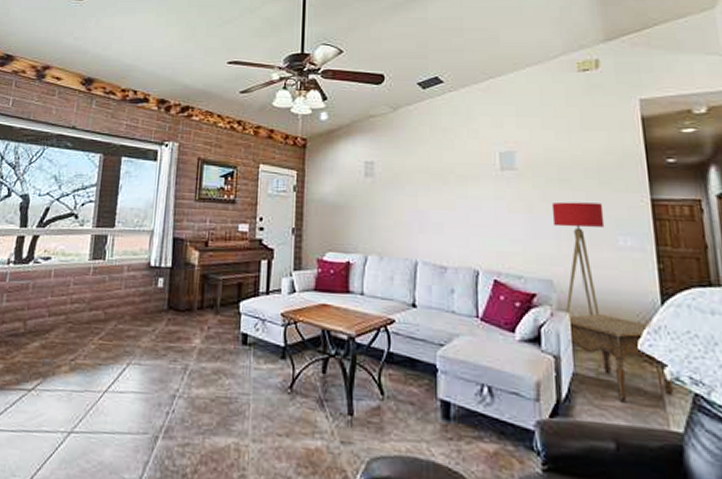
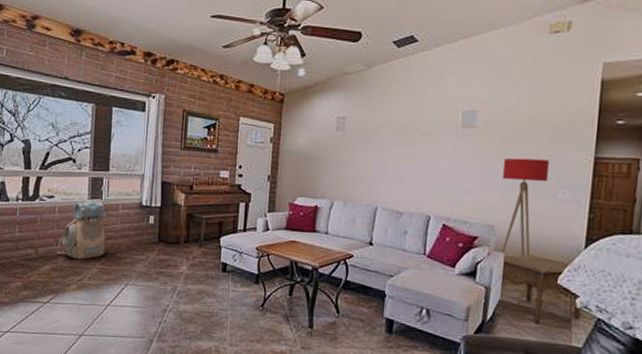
backpack: none [47,261,108,333] -> present [55,200,106,260]

